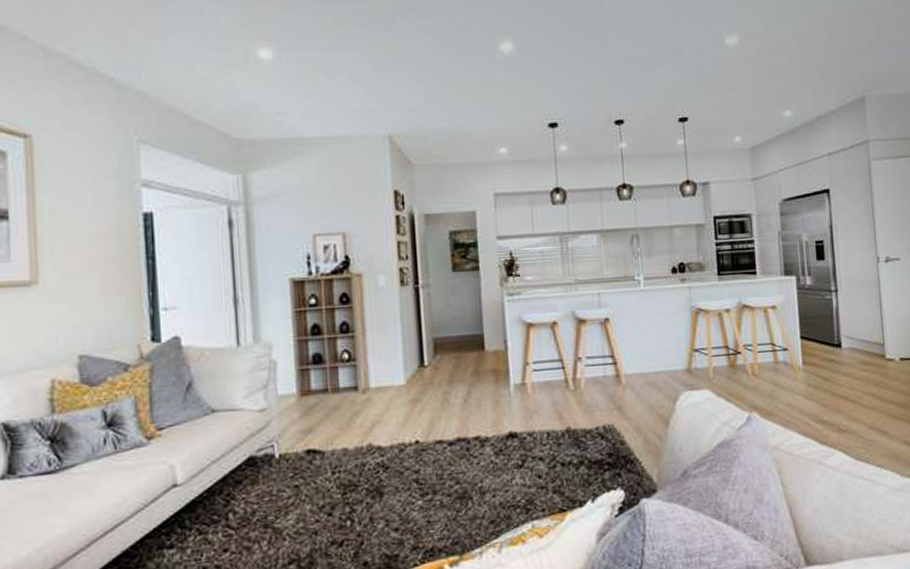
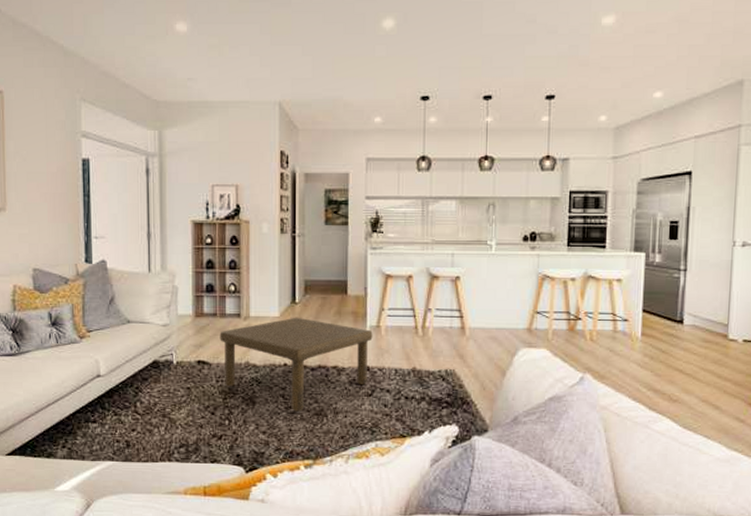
coffee table: none [333,383,518,498] -> present [220,317,373,412]

